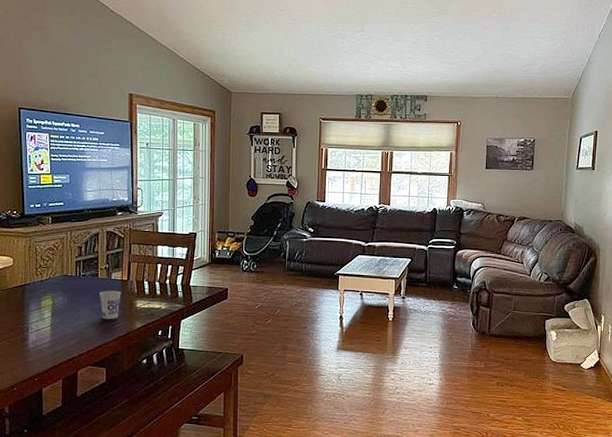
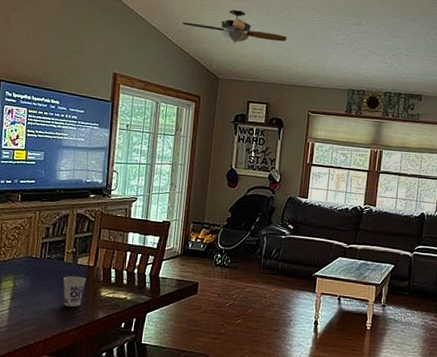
ceiling fan: none [191,24,294,58] -> present [182,10,287,44]

